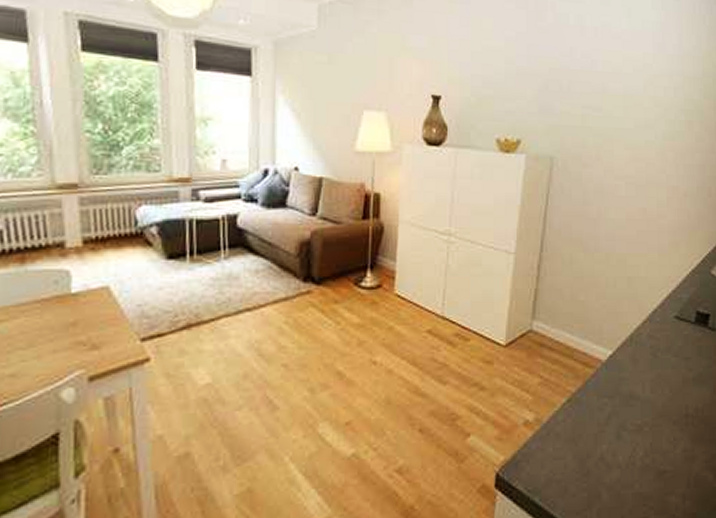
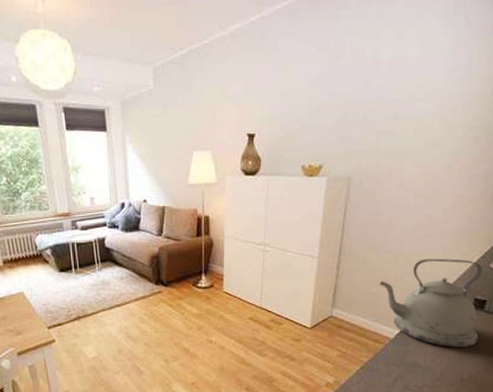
kettle: none [588,260,703,375] -> present [379,258,482,348]

